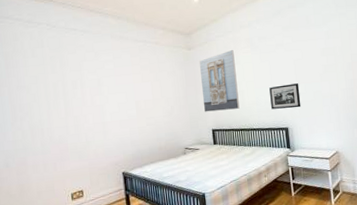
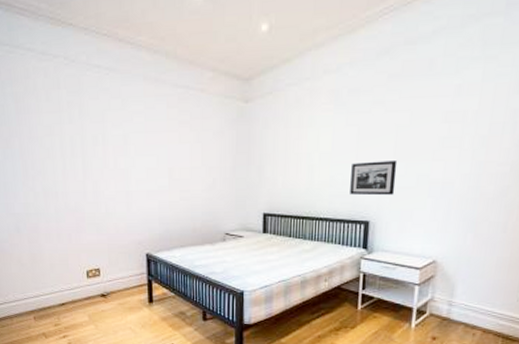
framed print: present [199,50,240,112] -> none [256,106,309,190]

